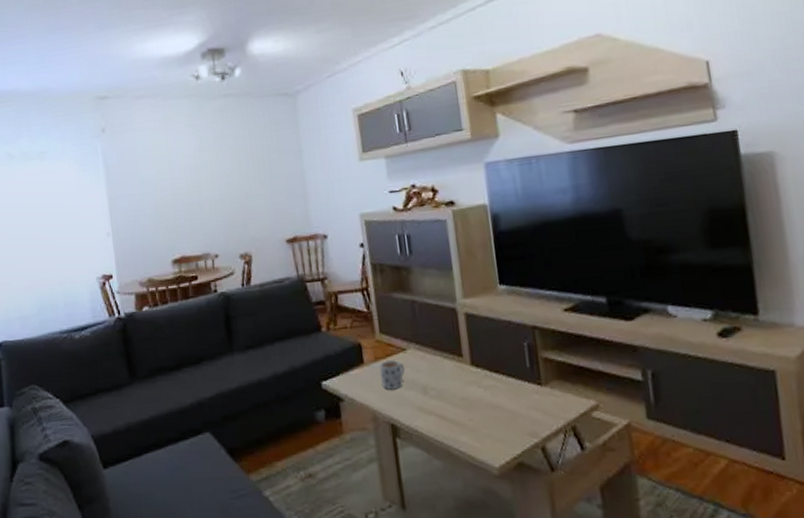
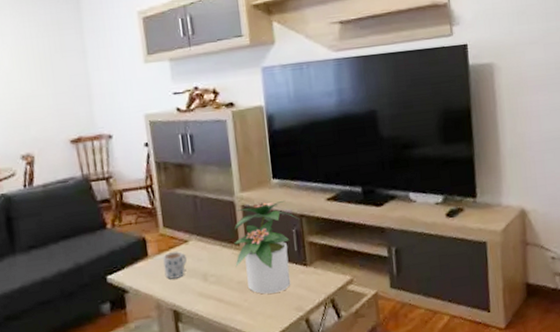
potted plant: none [456,310,532,414] -> present [234,201,300,294]

